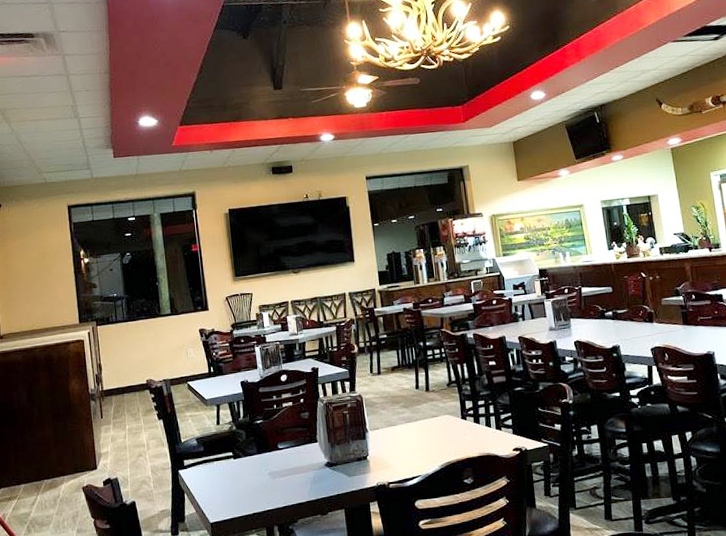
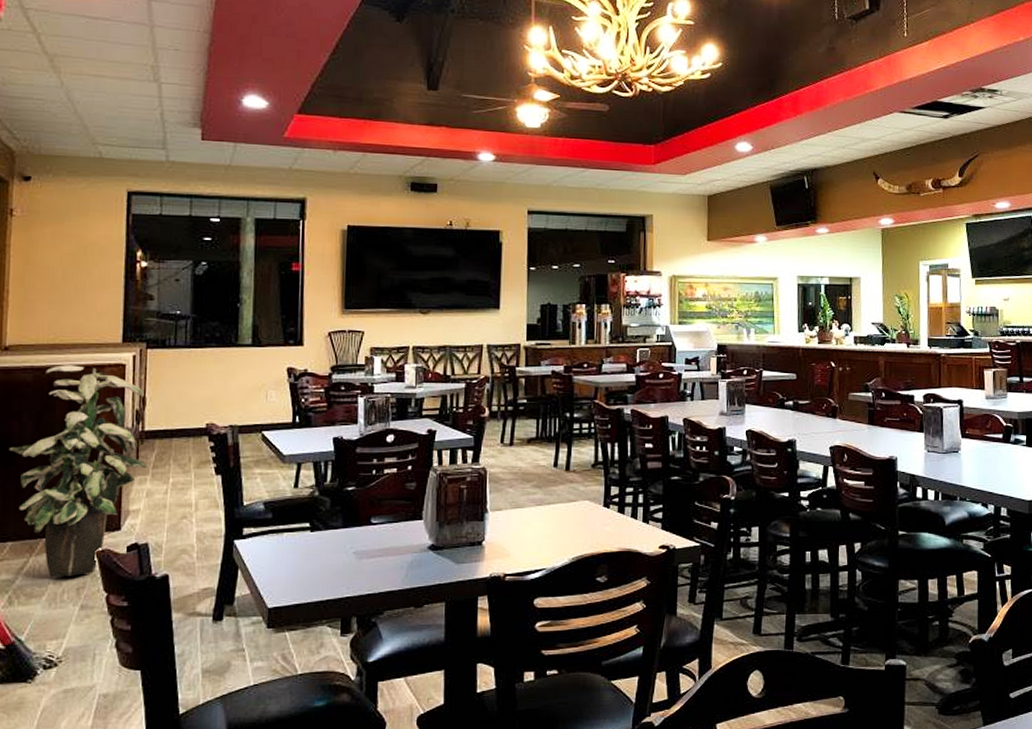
indoor plant: none [13,344,109,509] -> present [9,365,147,577]

